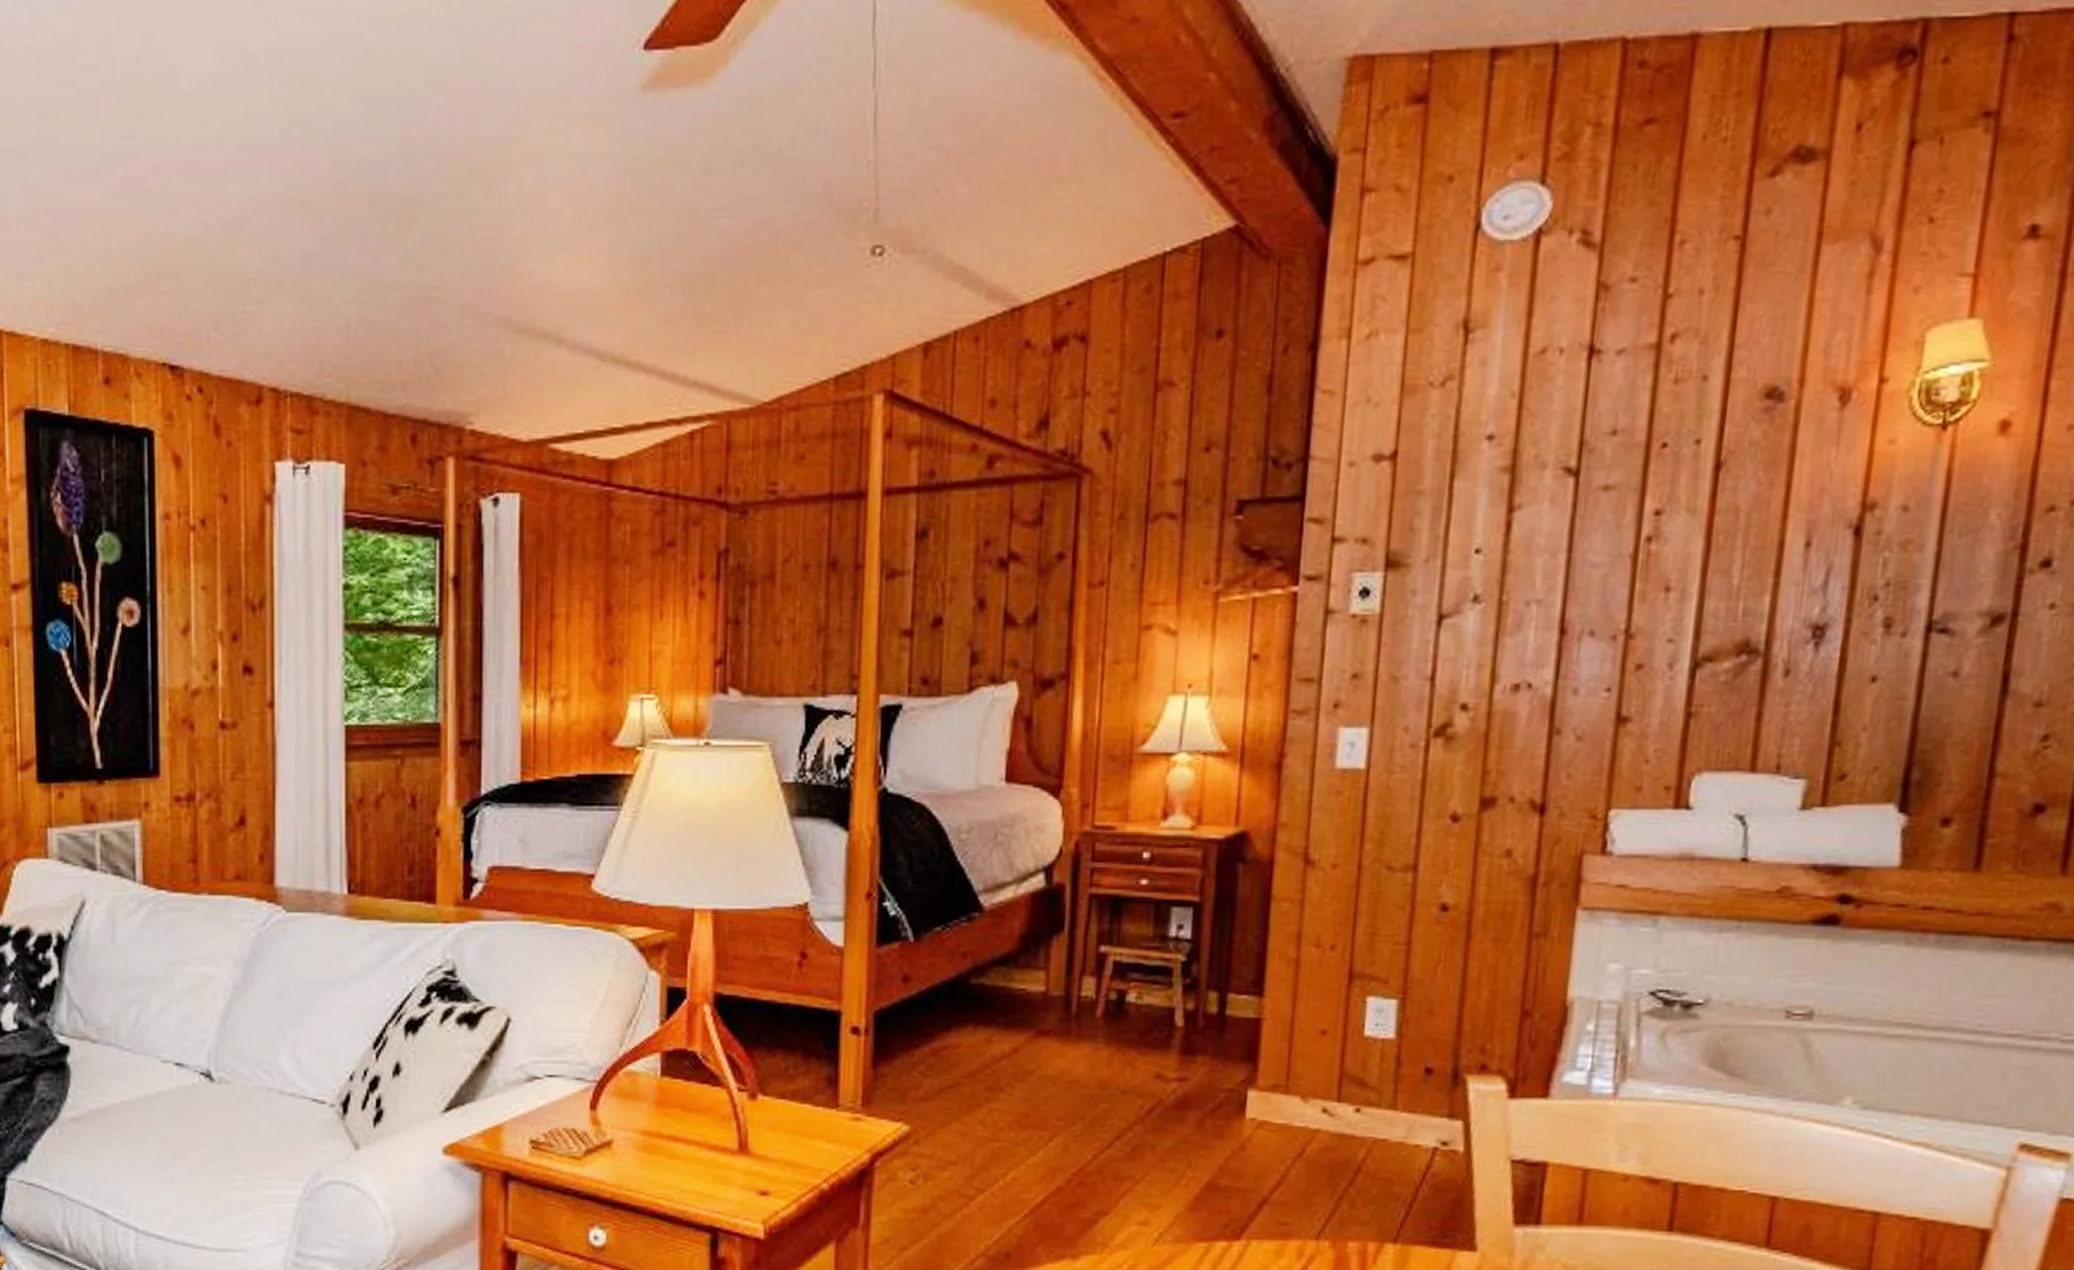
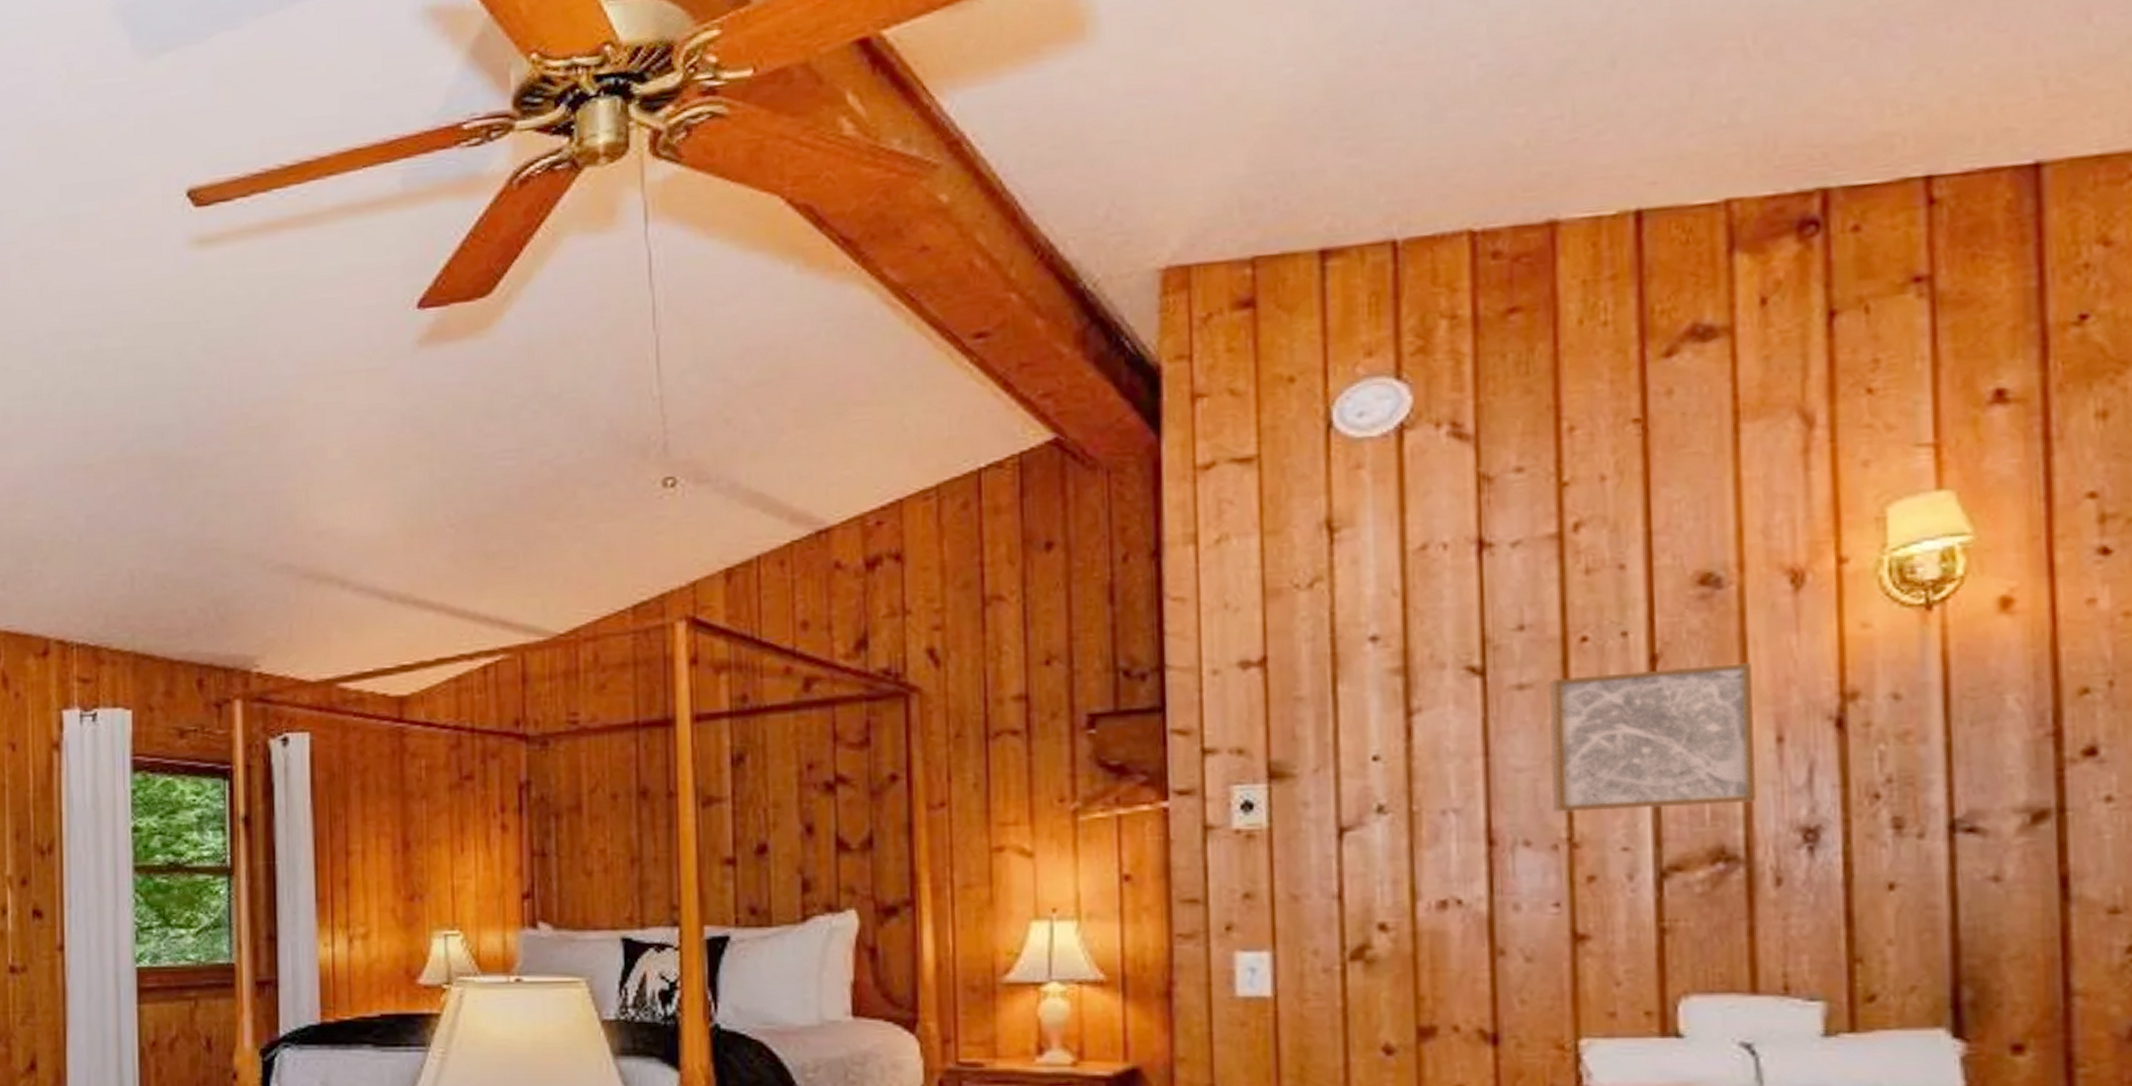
wall art: none [1616,473,1796,606] -> present [1549,663,1758,812]

